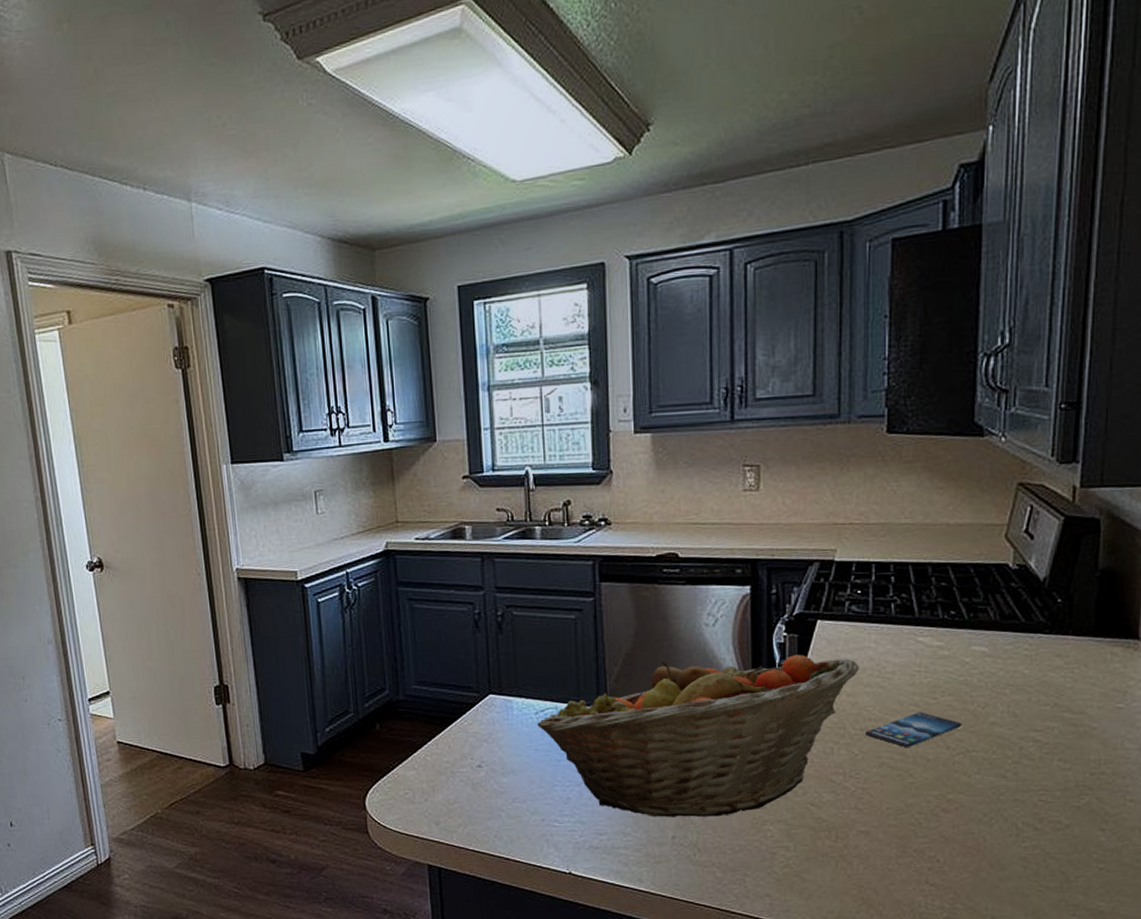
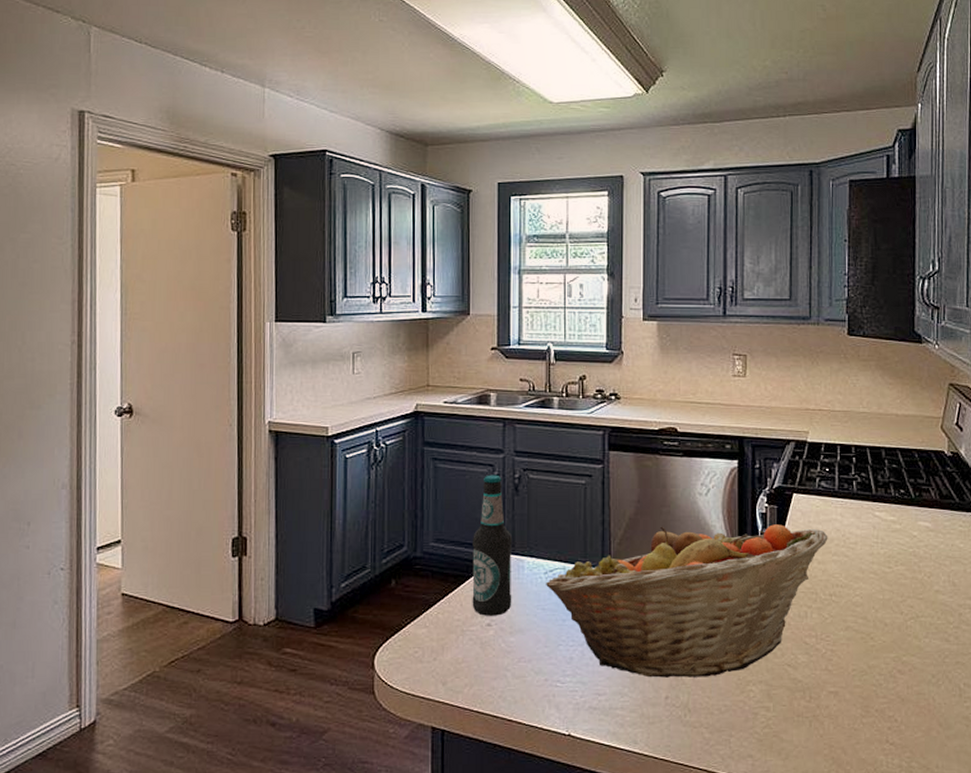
bottle: none [456,613,503,758] -> present [472,474,513,616]
smartphone: present [865,711,962,748] -> none [834,579,912,613]

